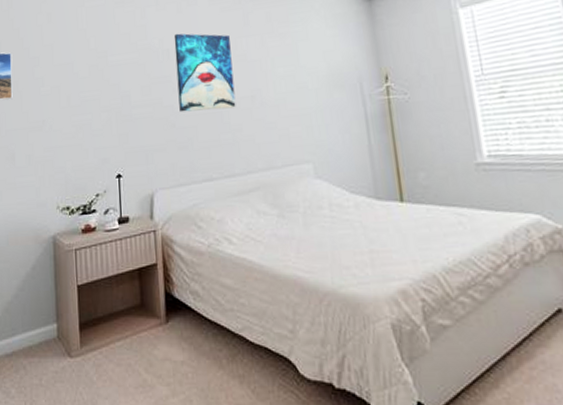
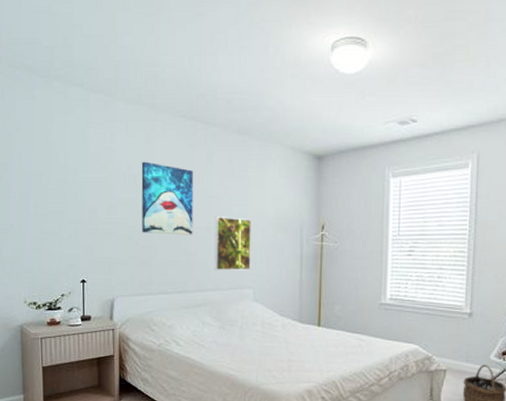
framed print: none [258,80,307,145] -> present [214,217,251,271]

